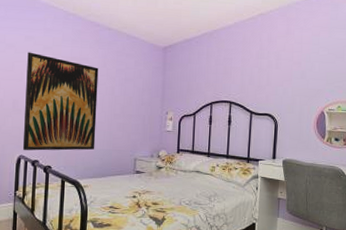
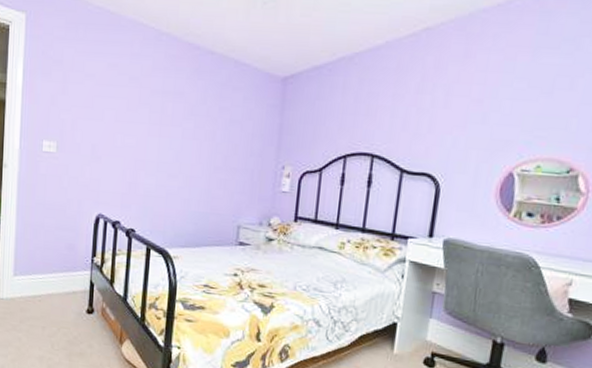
wall art: present [23,52,99,151] -> none [103,84,197,212]

